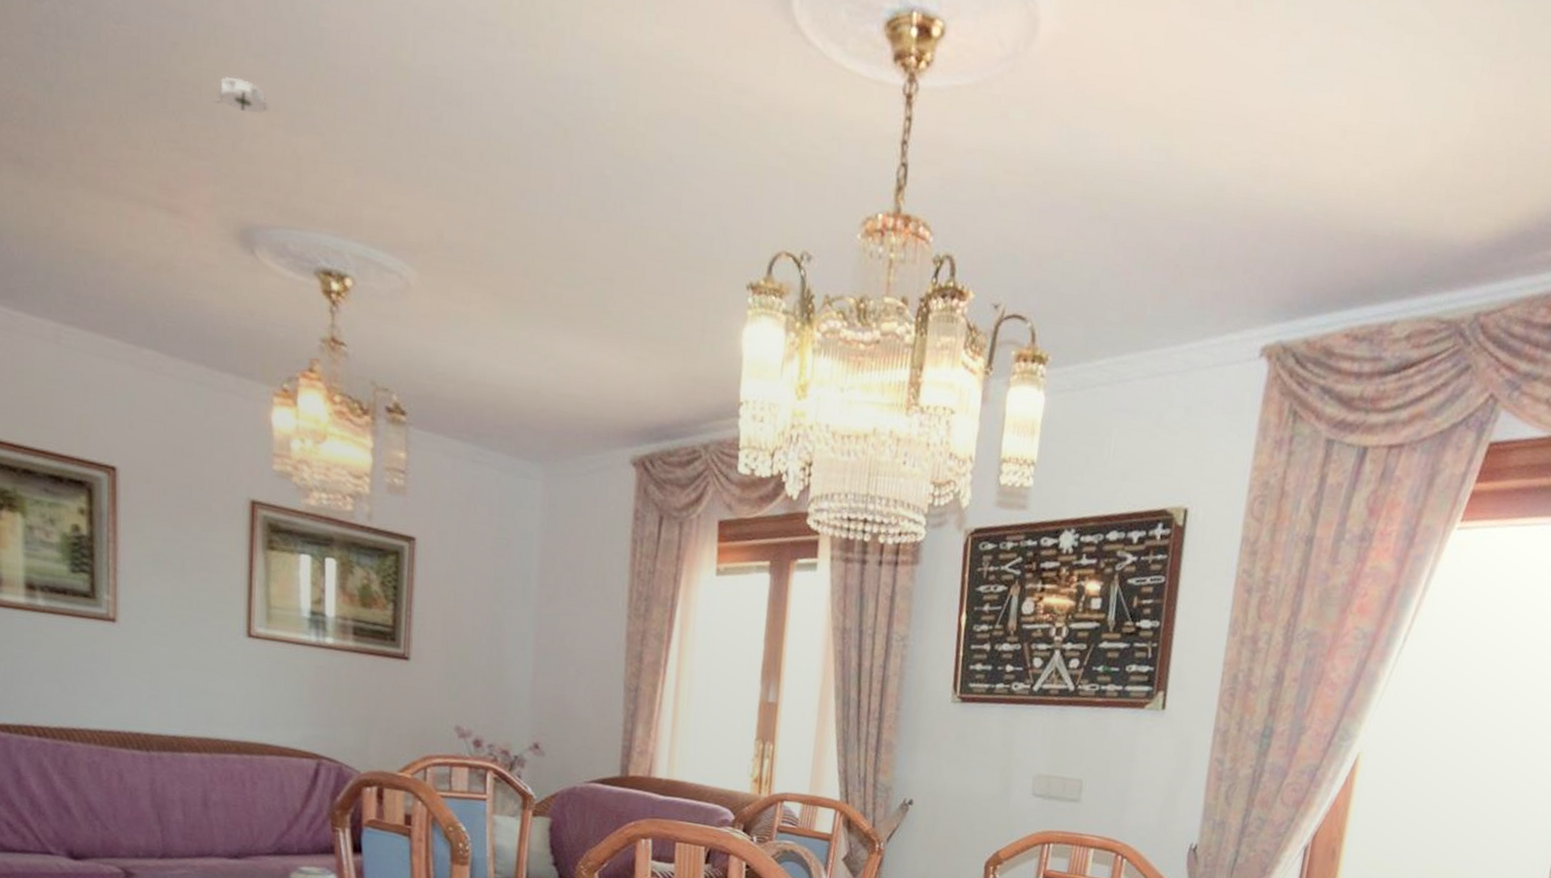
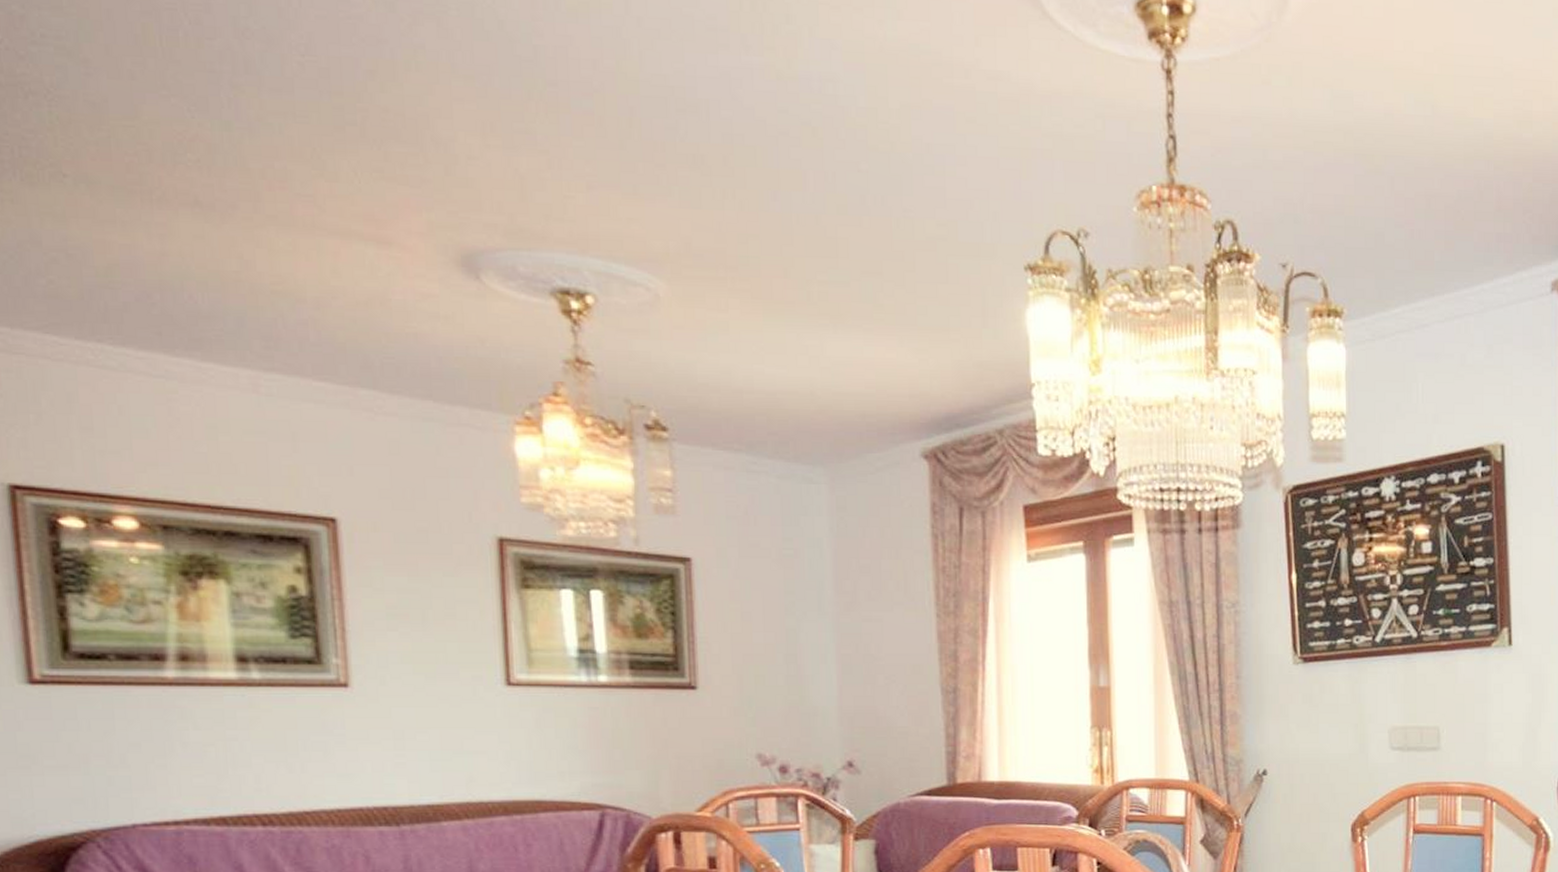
smoke detector: present [213,77,270,114] -> none [419,101,485,136]

